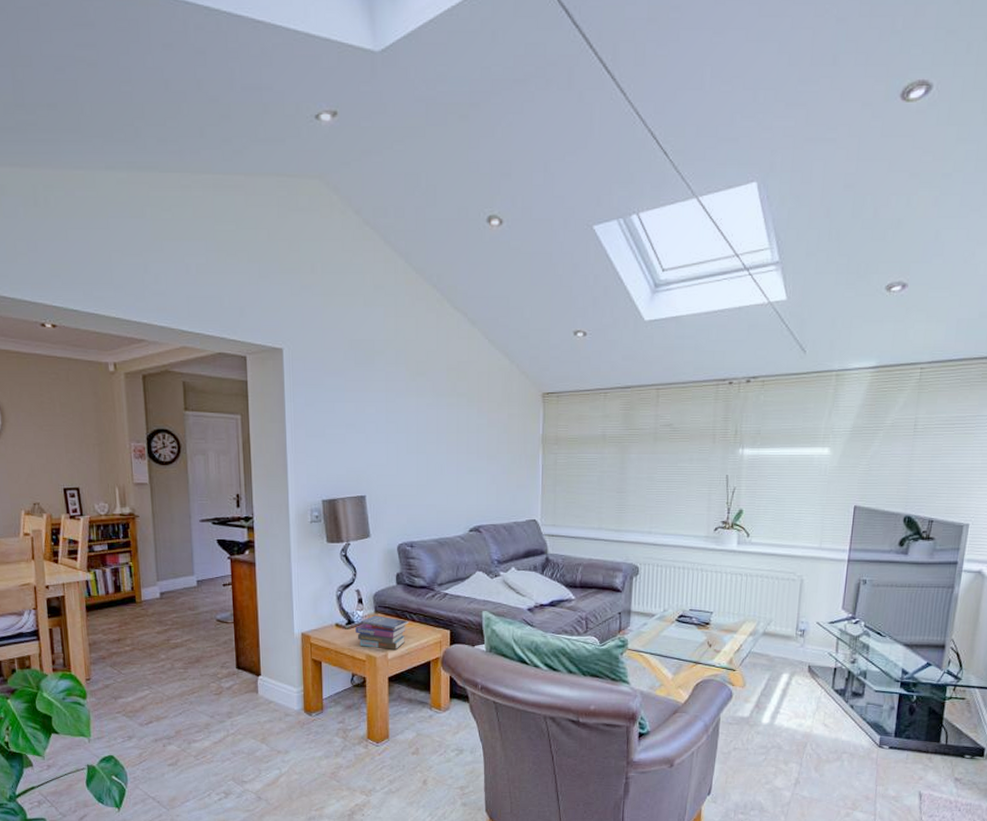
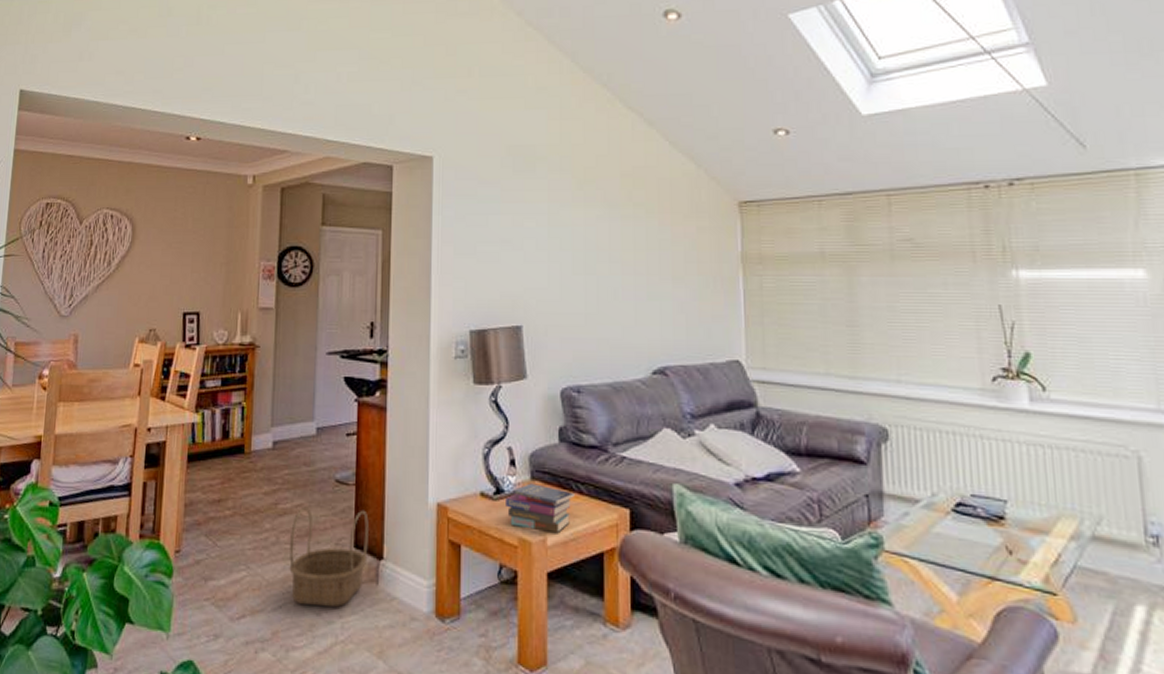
basket: none [183,641,248,710] -> present [289,506,369,607]

